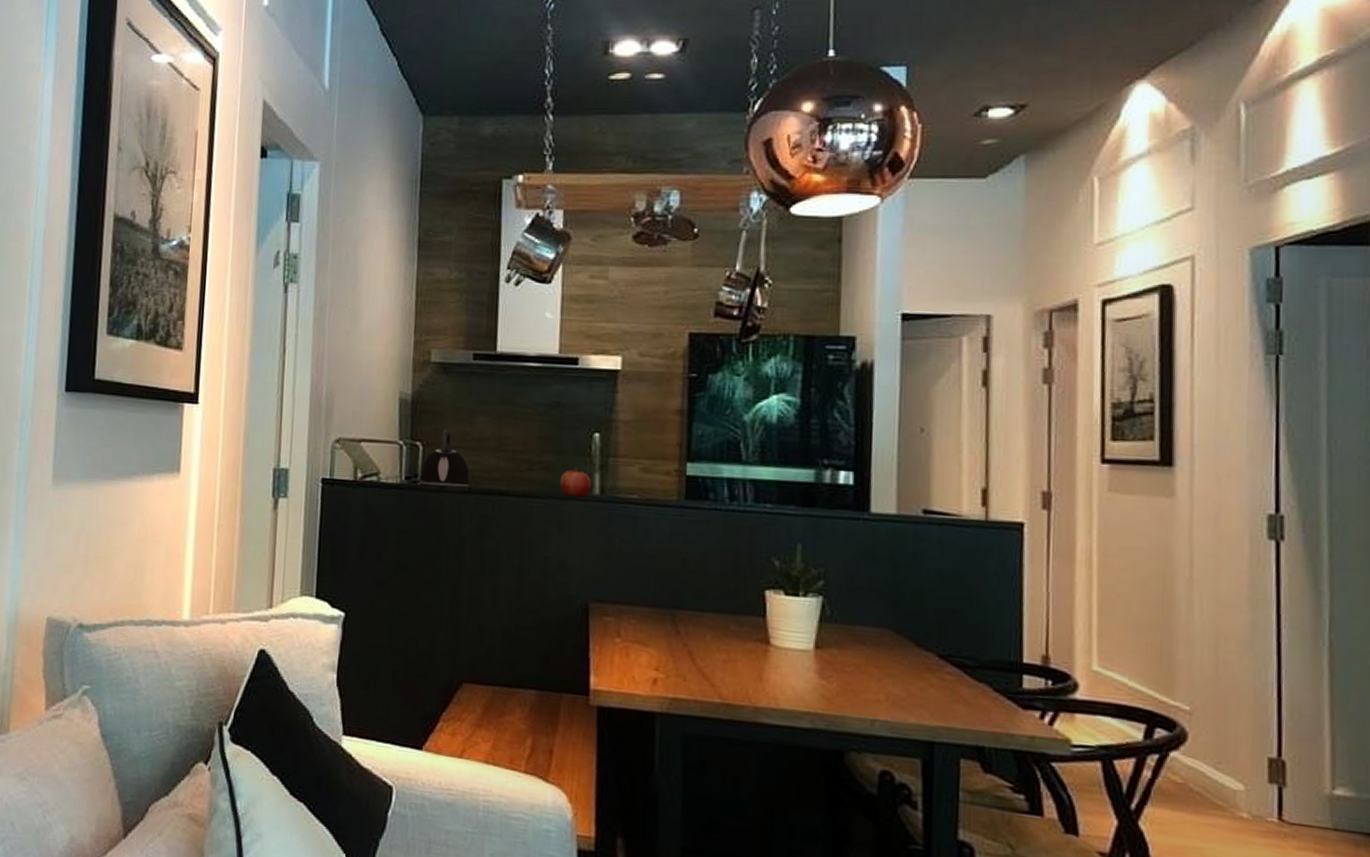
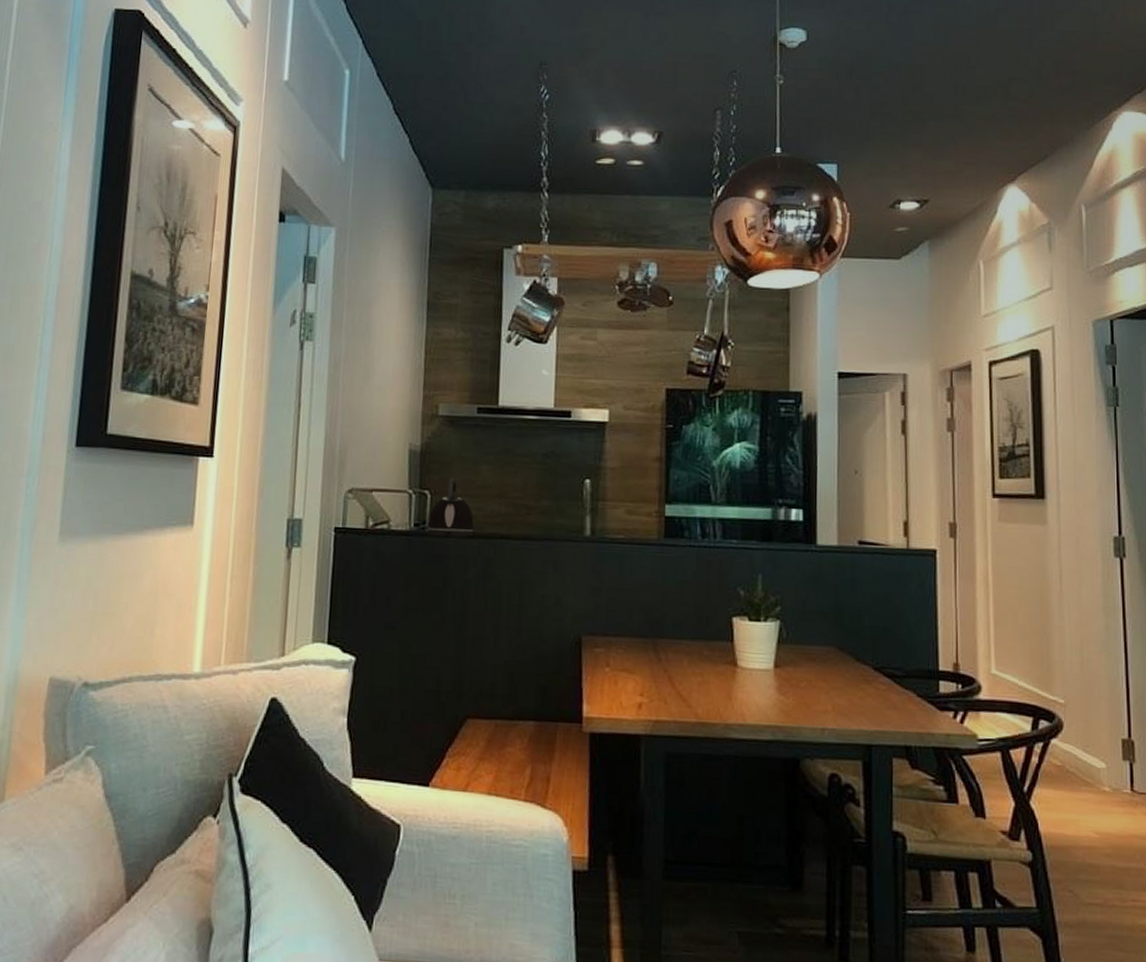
fruit: present [559,468,591,499] -> none [555,512,583,540]

